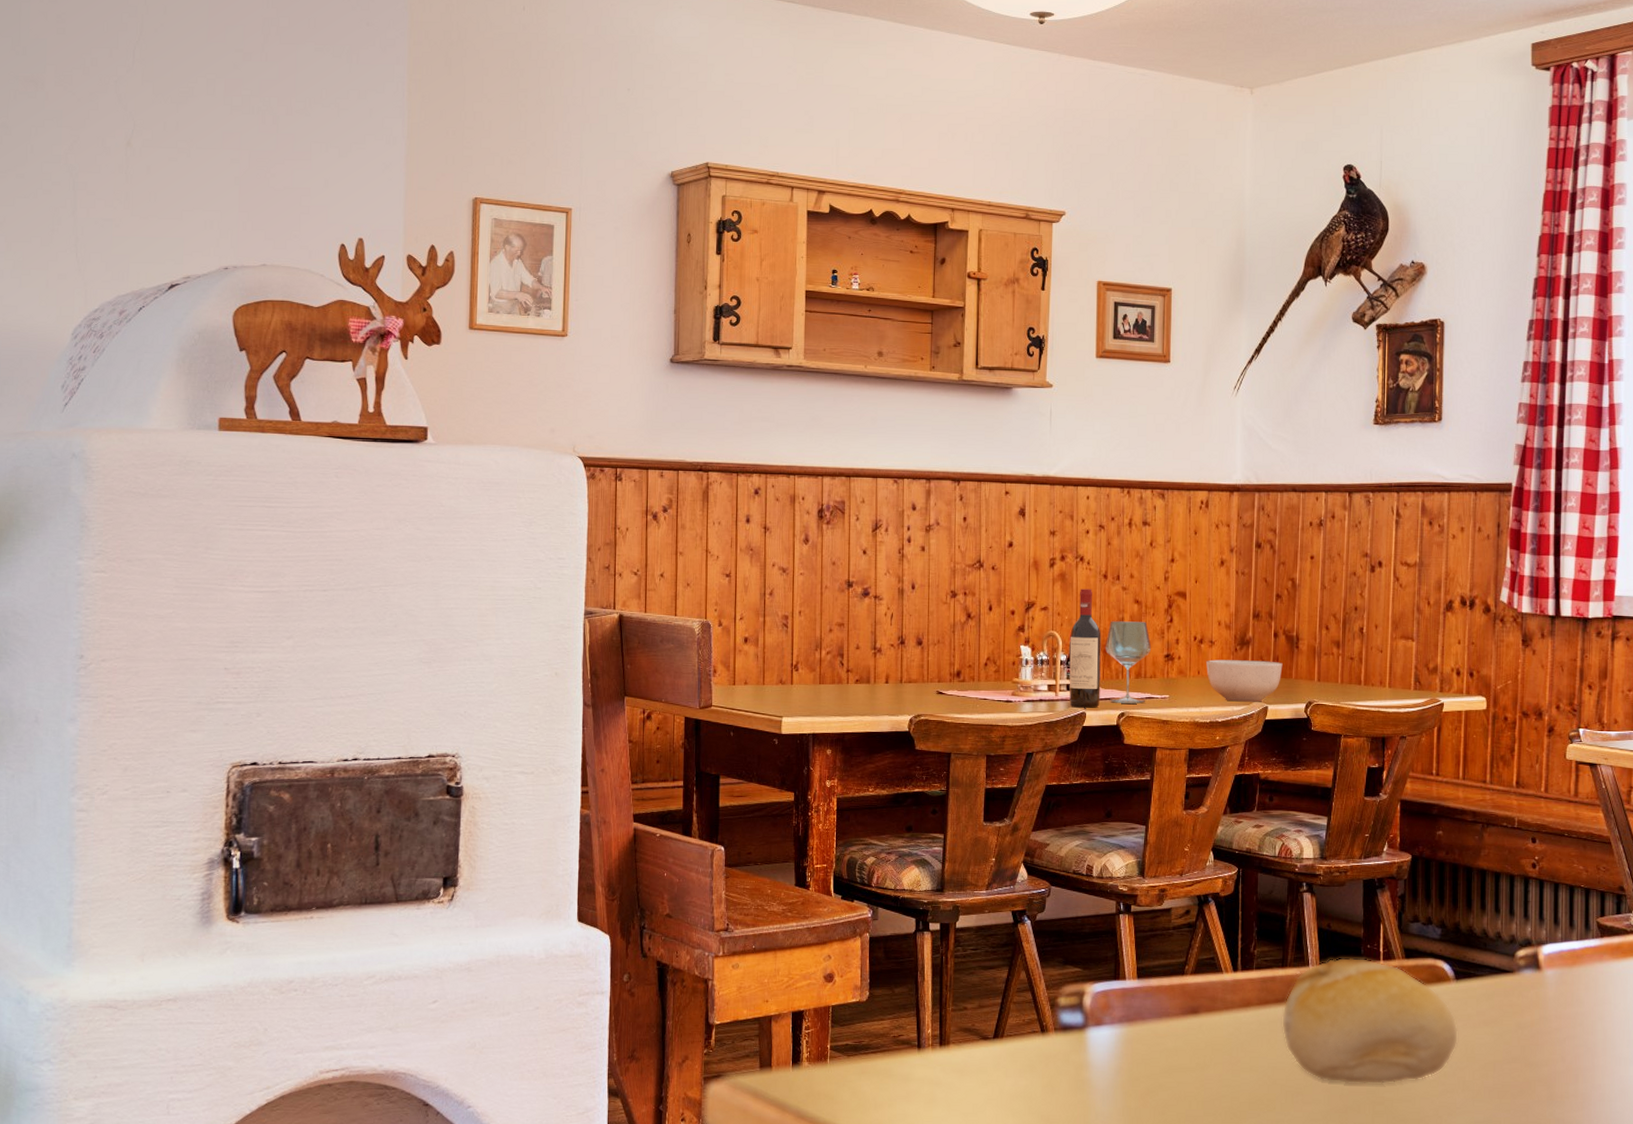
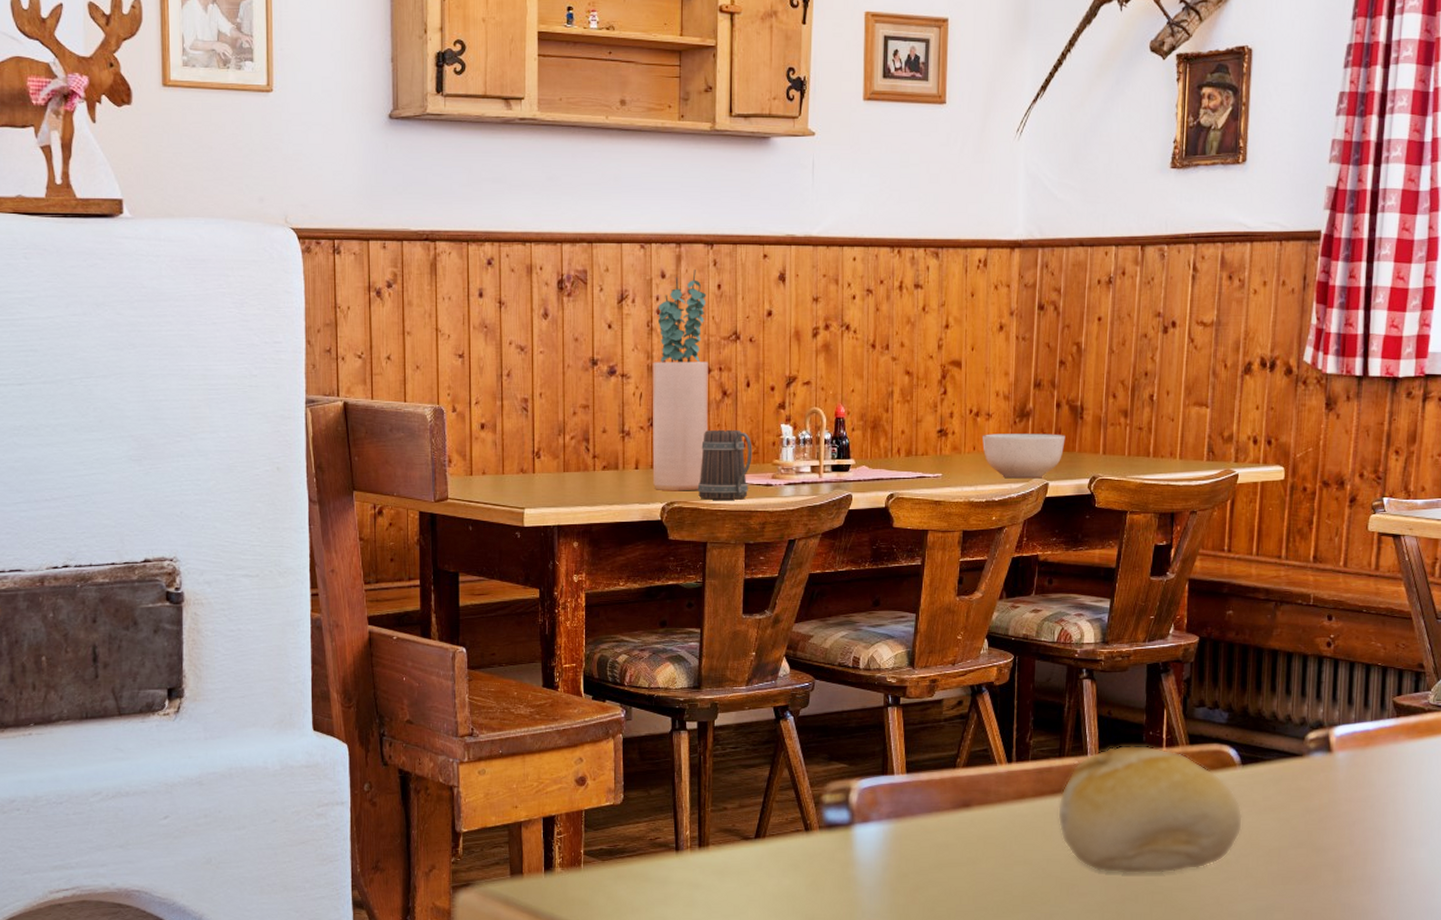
vase: none [901,503,954,704] -> present [652,270,708,490]
beer mug: none [942,648,994,714] -> present [697,429,752,500]
wine bottle: present [1069,589,1101,708] -> none [834,360,869,490]
wine glass: present [1106,621,1152,704] -> none [873,395,924,484]

